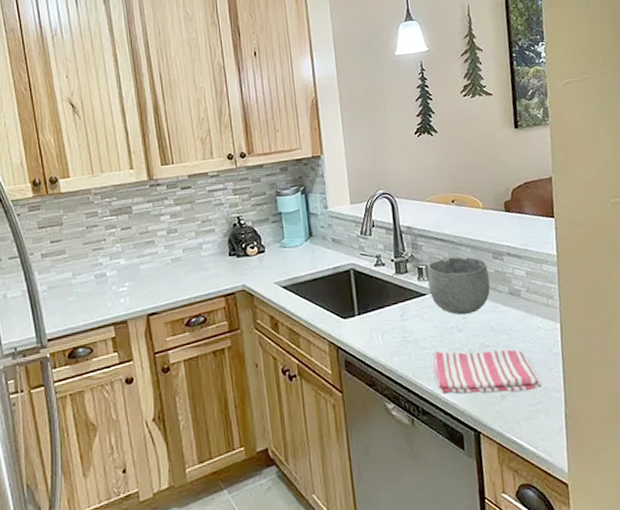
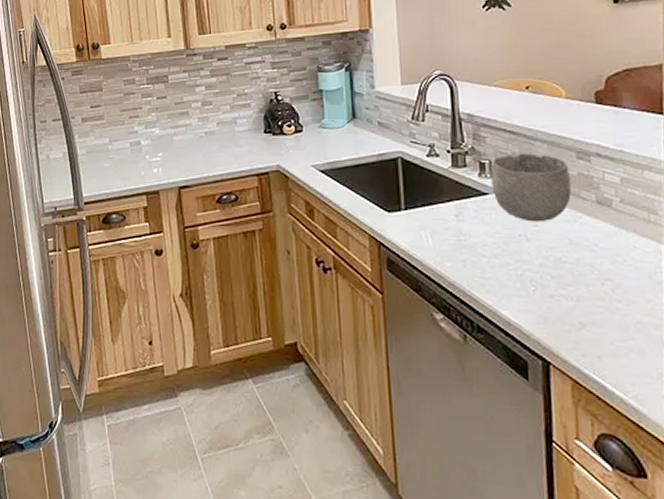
dish towel: present [431,349,542,395] -> none [490,260,636,323]

